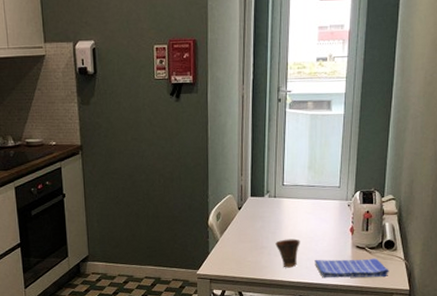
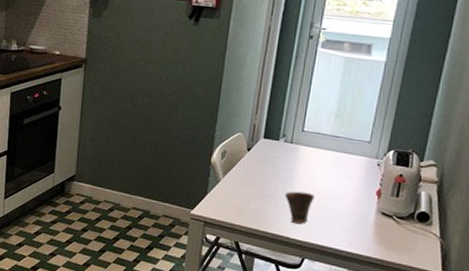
dish towel: present [315,258,389,278] -> none [329,219,420,255]

